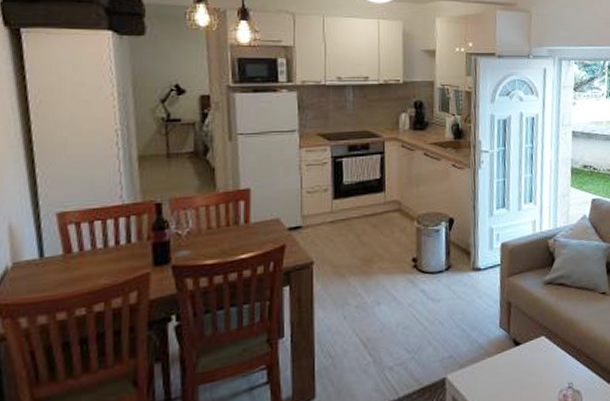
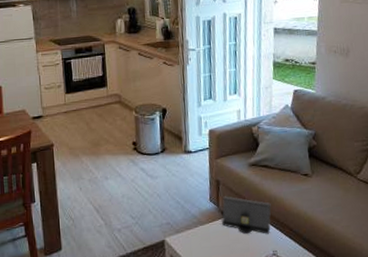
speaker: none [513,320,567,365] -> present [222,196,271,234]

